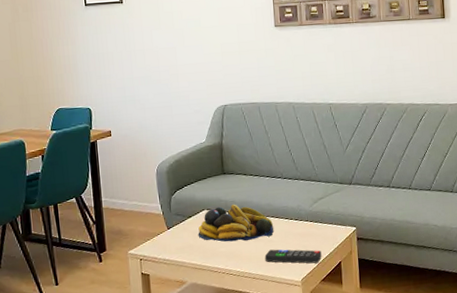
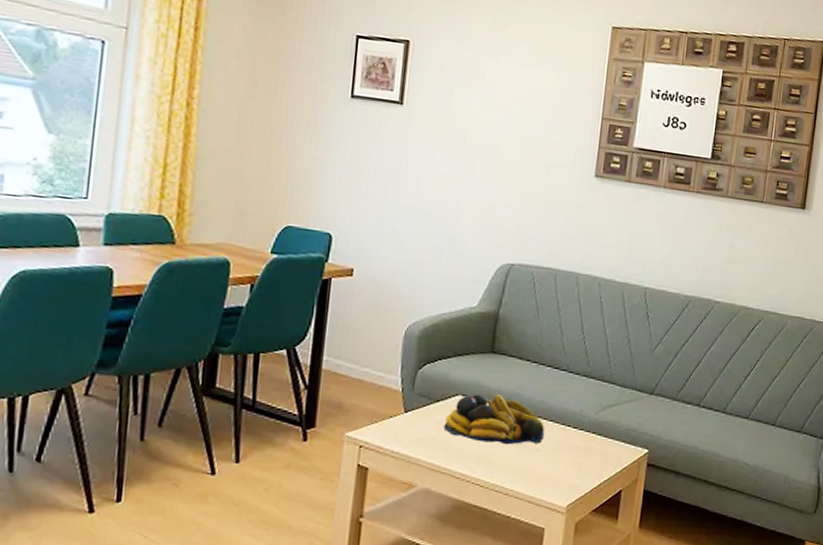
remote control: present [265,249,322,264] -> none [525,461,599,487]

